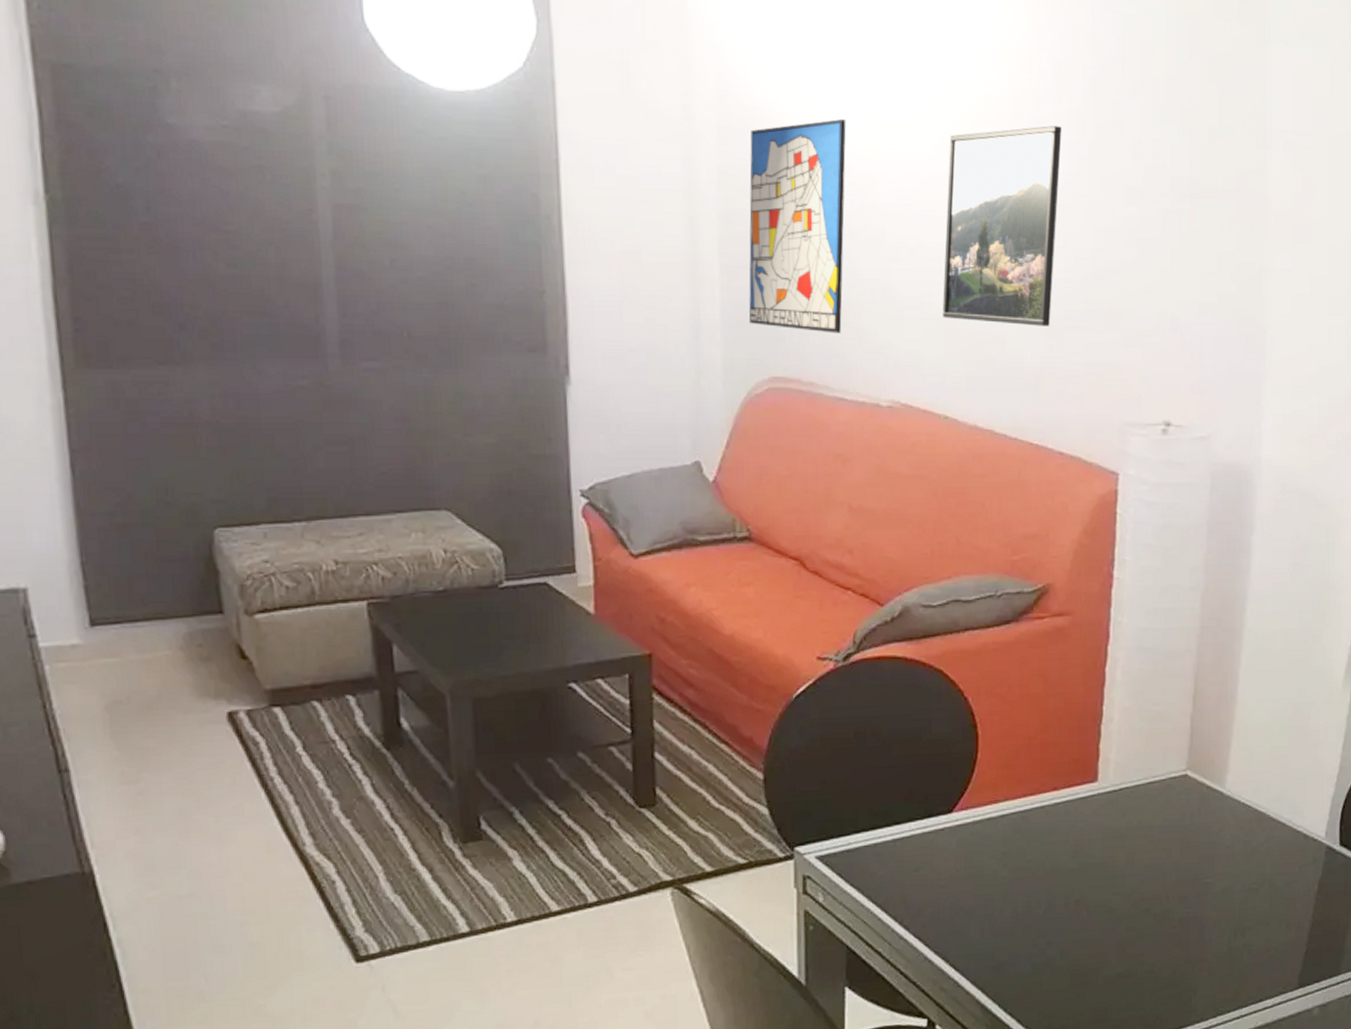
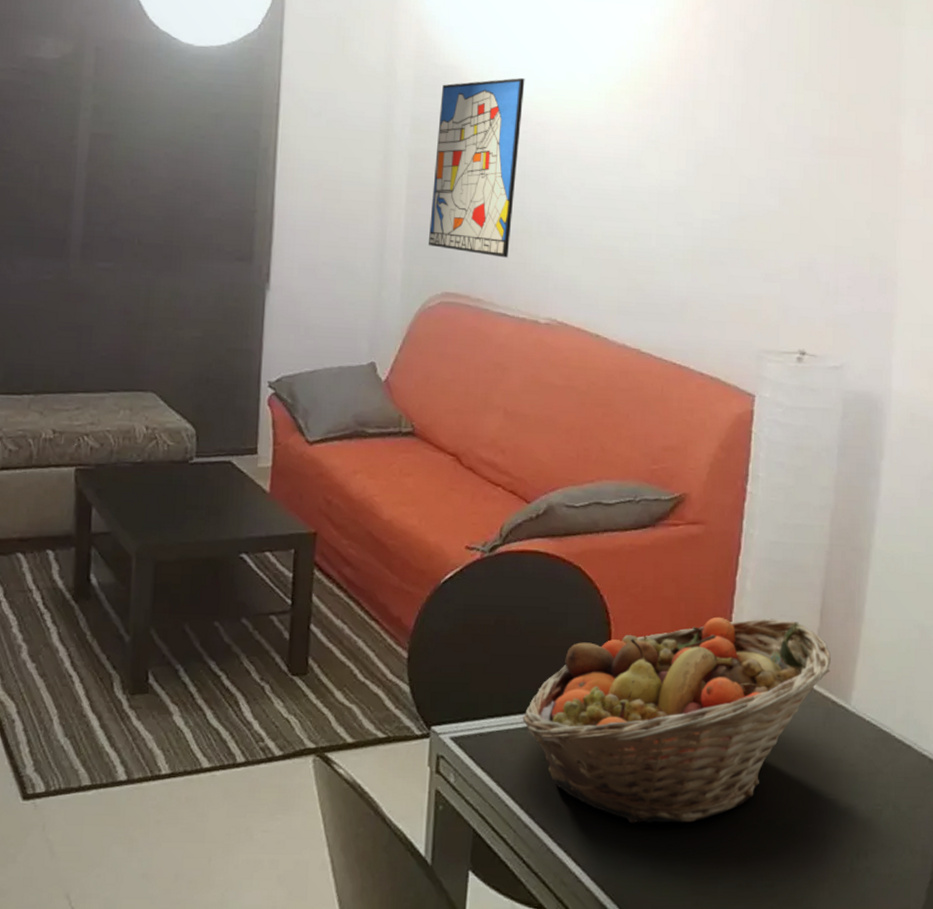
fruit basket: none [890,707,1205,925] -> present [522,616,831,824]
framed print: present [942,126,1062,327] -> none [599,89,714,261]

